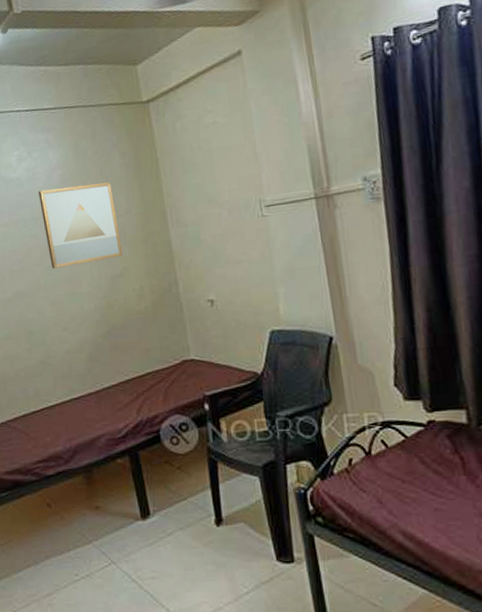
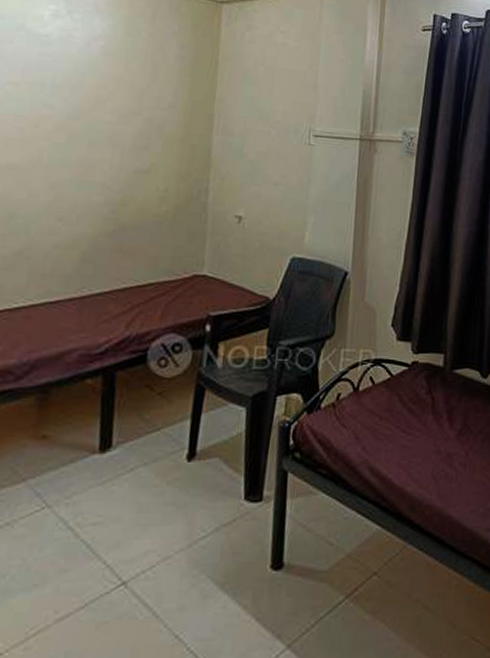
wall art: present [39,182,124,269] -> none [62,56,161,152]

